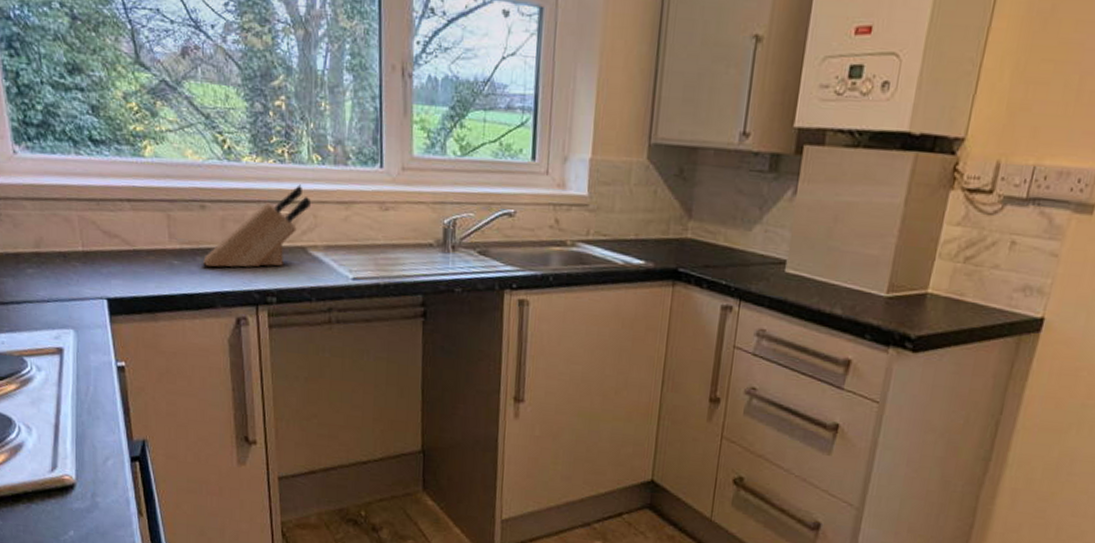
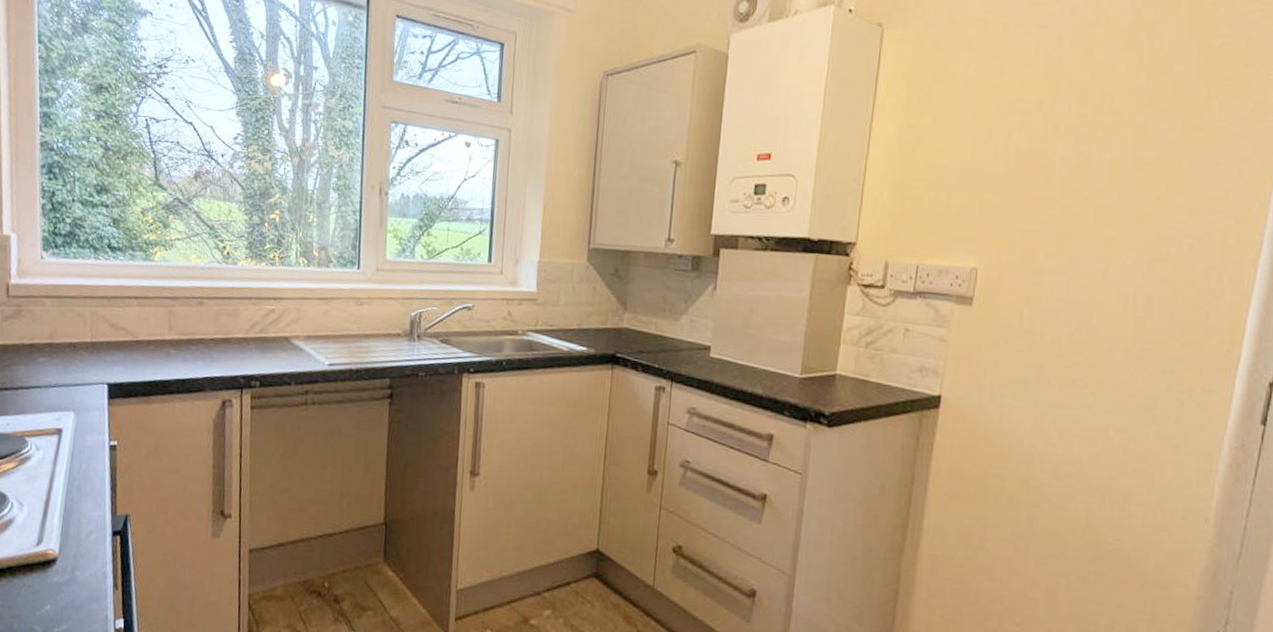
knife block: present [203,184,312,268] -> none [197,283,296,355]

